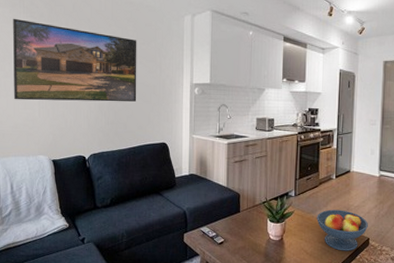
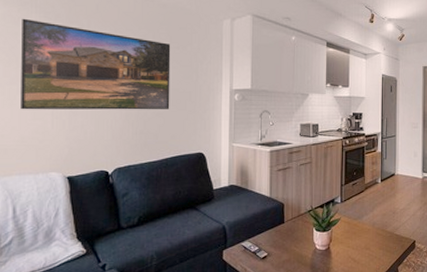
fruit bowl: present [317,209,368,251] -> none [363,214,414,256]

